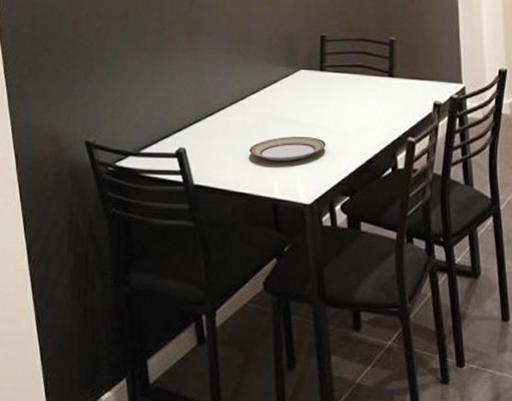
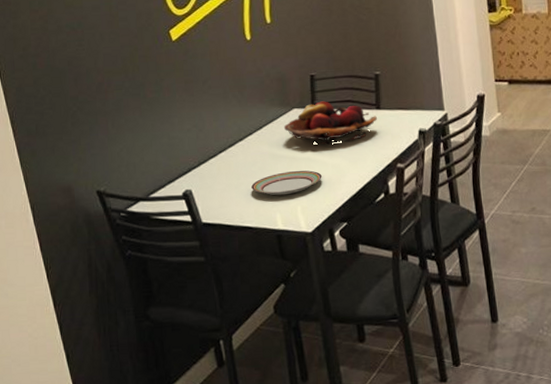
fruit basket: none [288,64,389,111] -> present [283,101,377,145]

